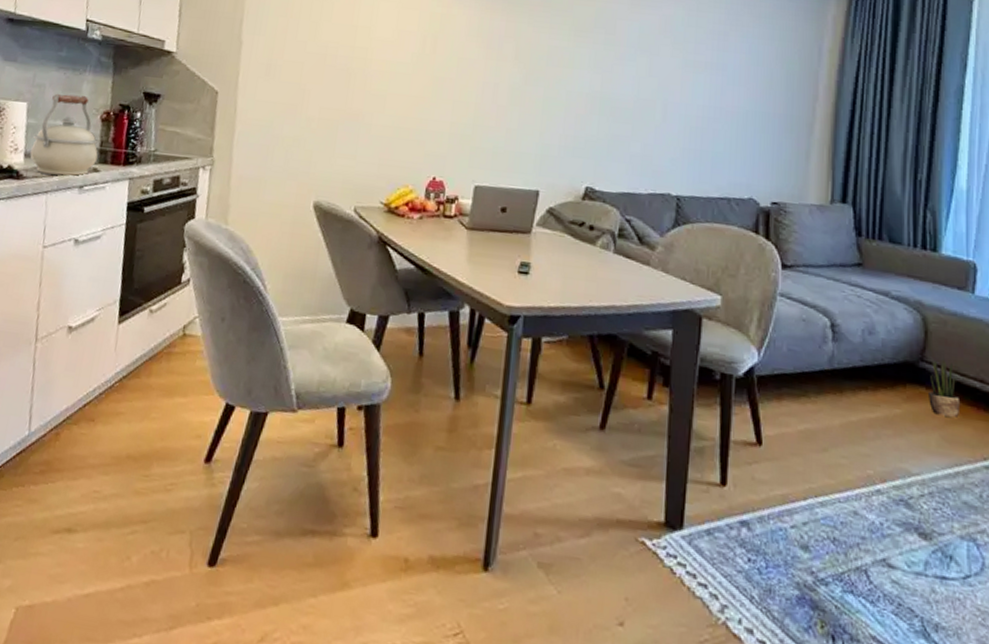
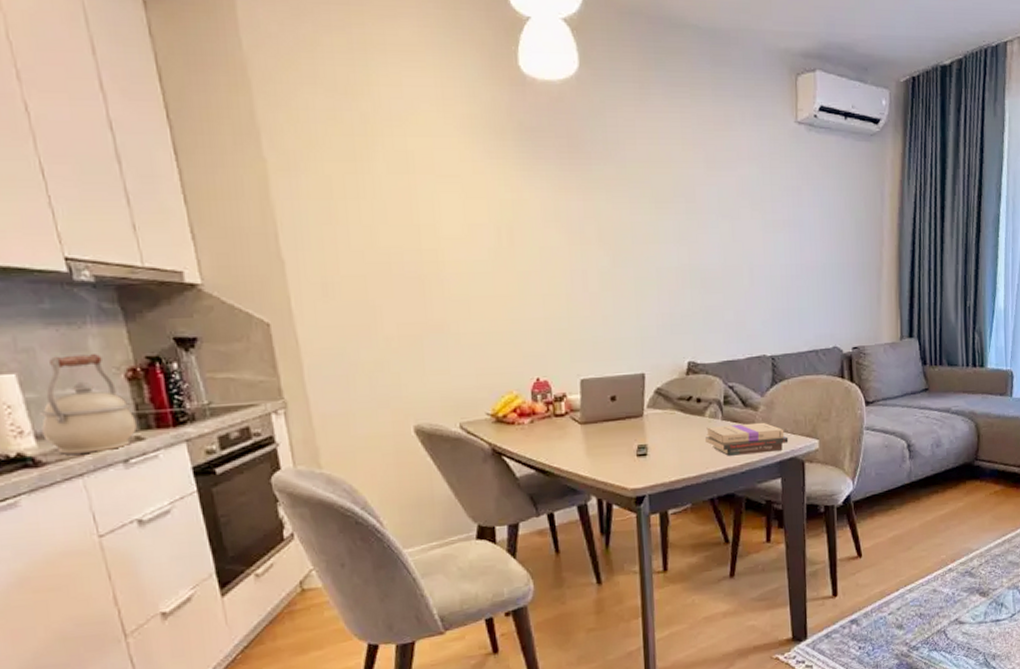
books: none [593,257,686,299] -> present [705,422,789,456]
potted plant: present [929,358,961,418] -> none [982,454,1005,500]

